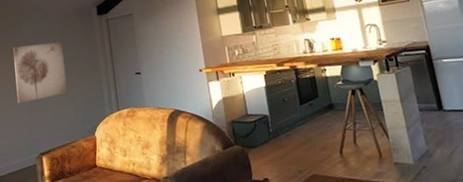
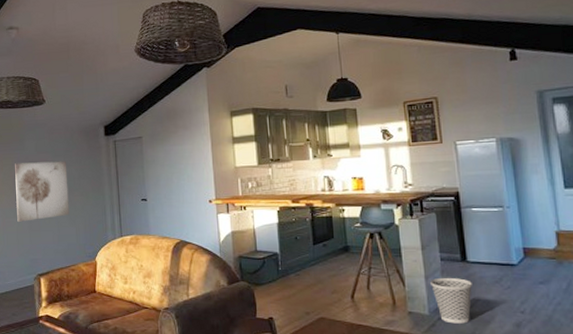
wastebasket: none [411,126,453,171] -> present [429,277,472,324]

